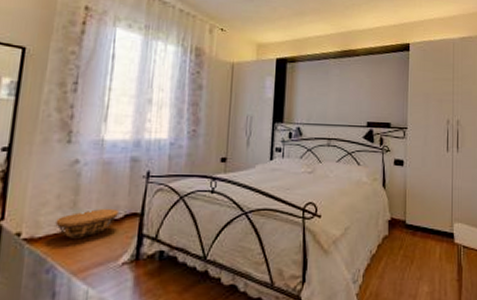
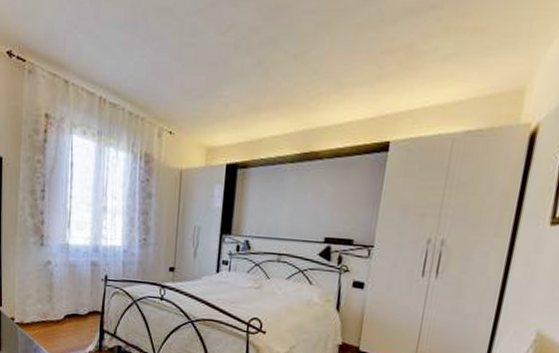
basket: present [55,209,118,238] -> none [38,305,84,328]

